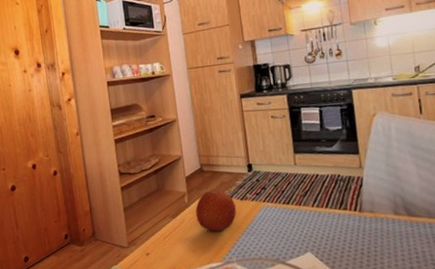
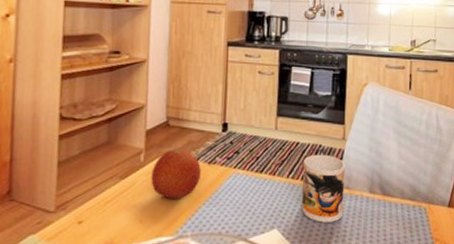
mug: none [325,183,372,245] -> present [302,154,345,223]

